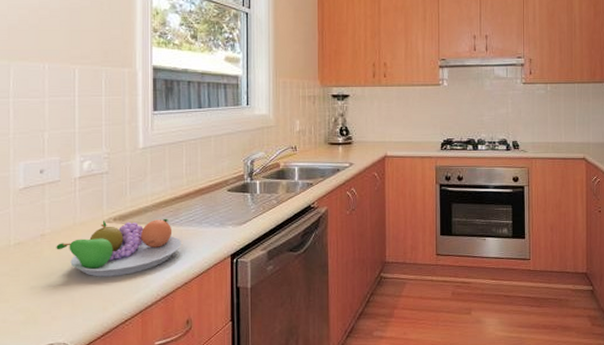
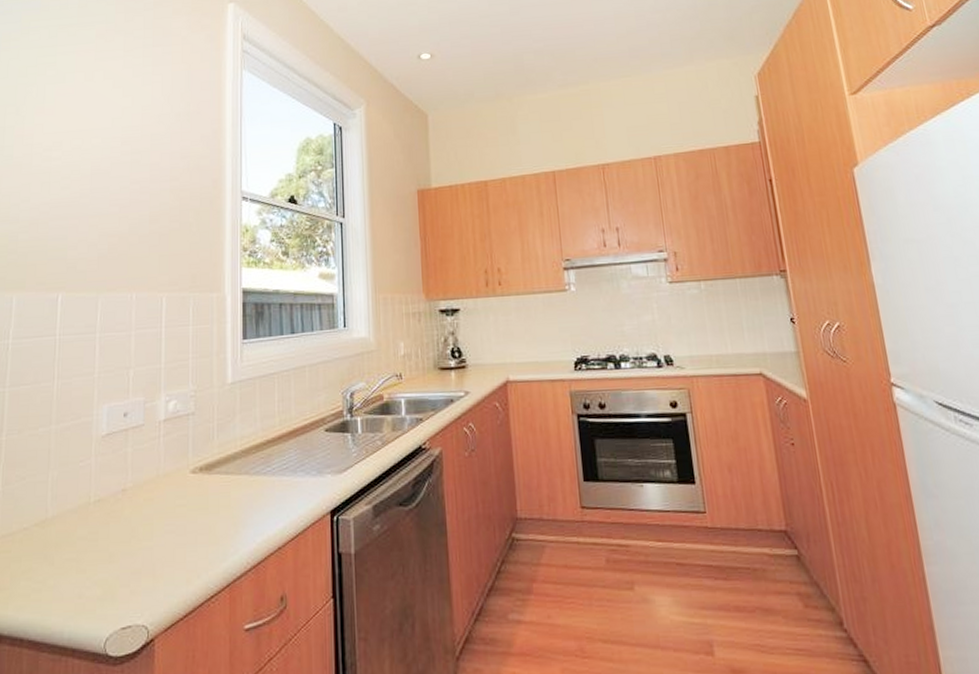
fruit bowl: present [56,218,181,277] -> none [137,466,274,541]

